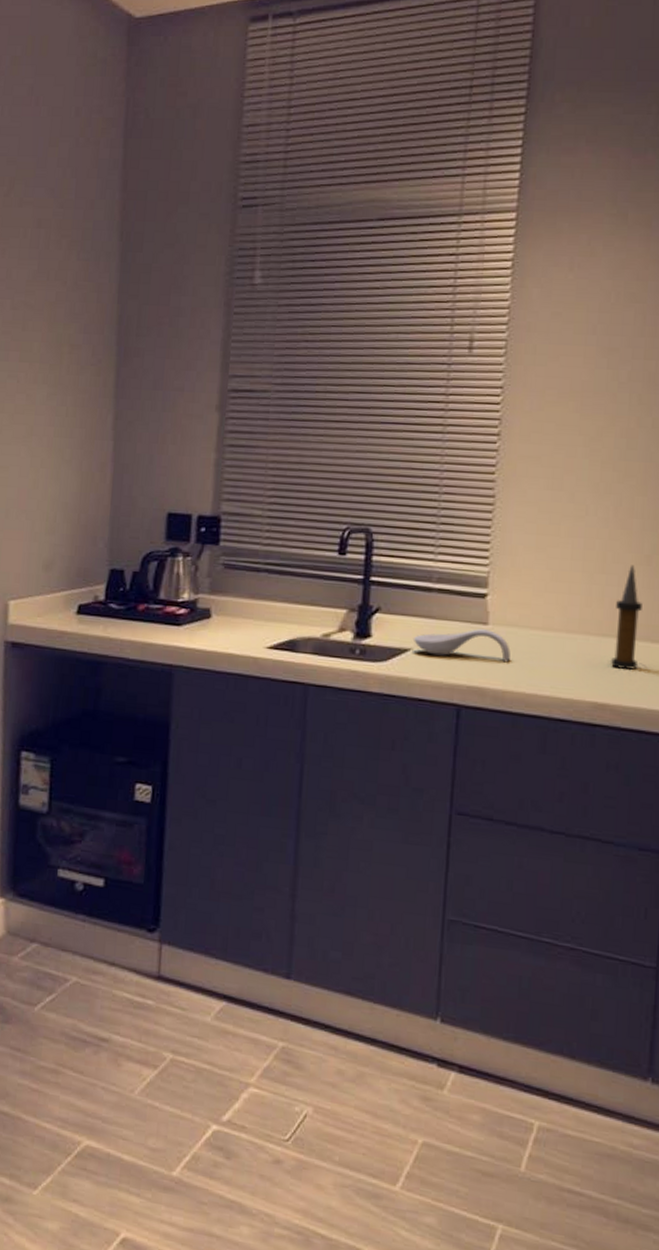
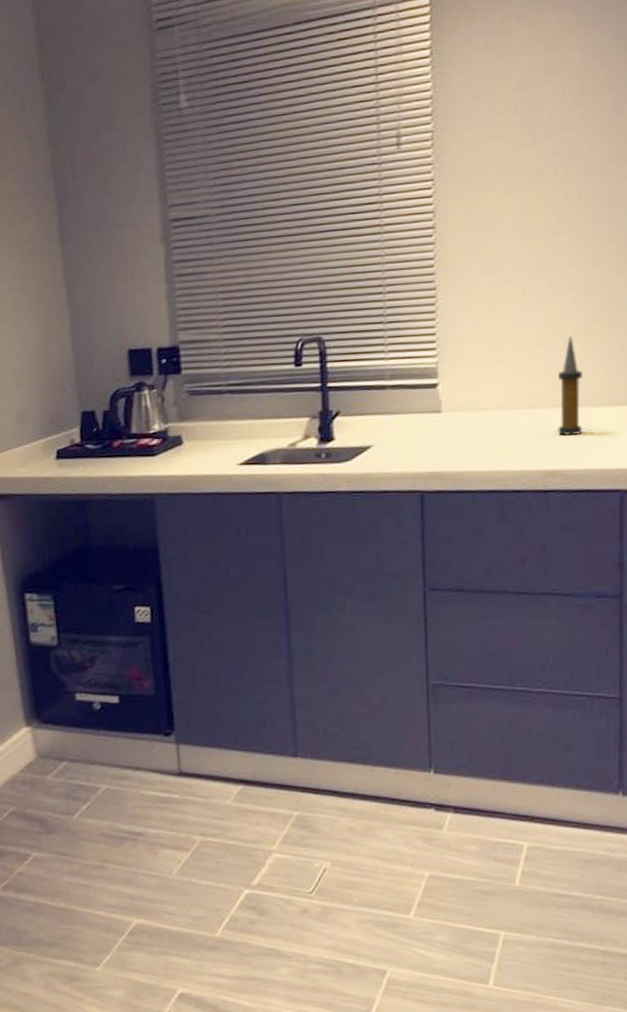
spoon rest: present [414,629,511,663] -> none [374,417,465,448]

